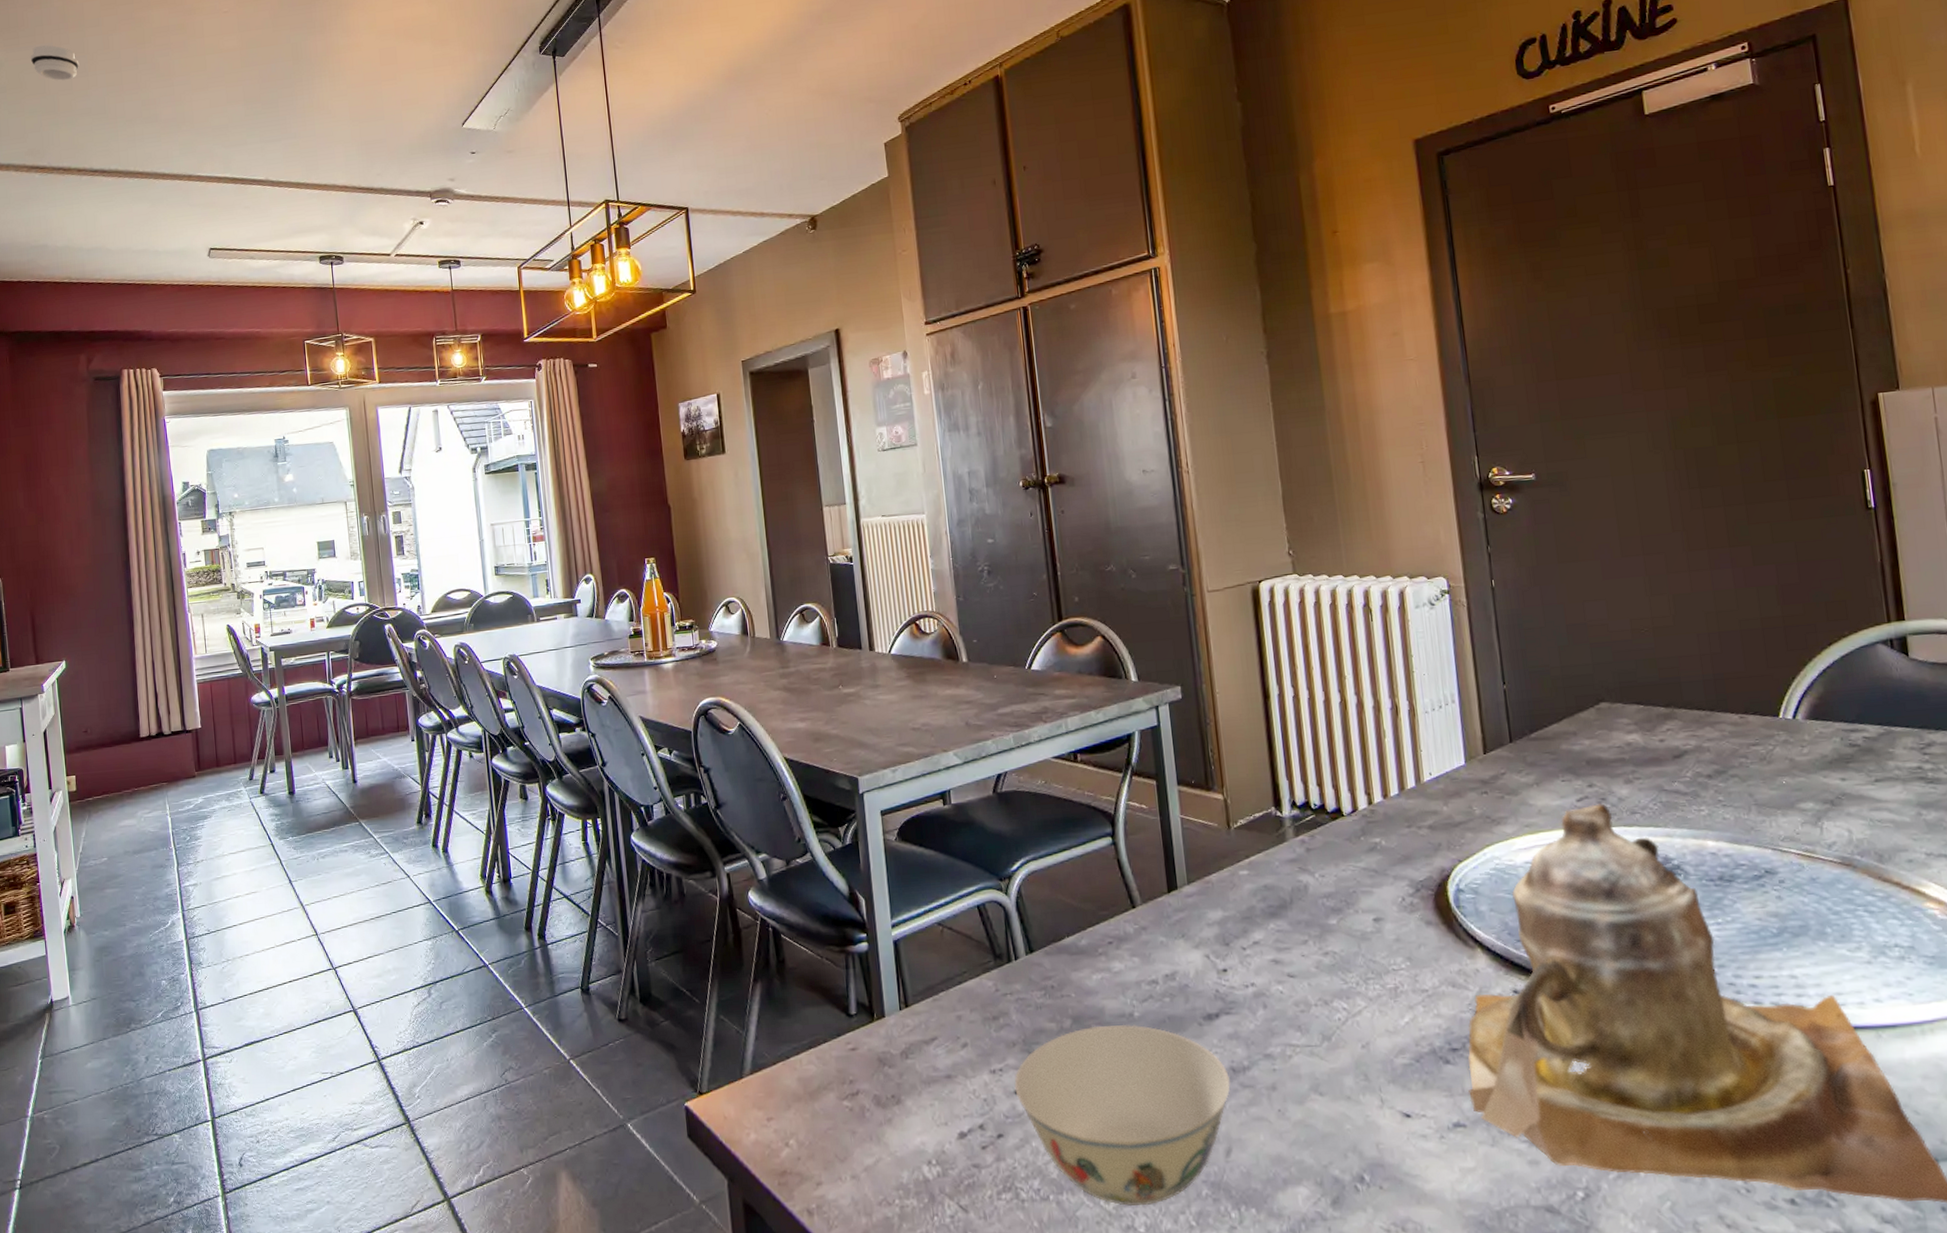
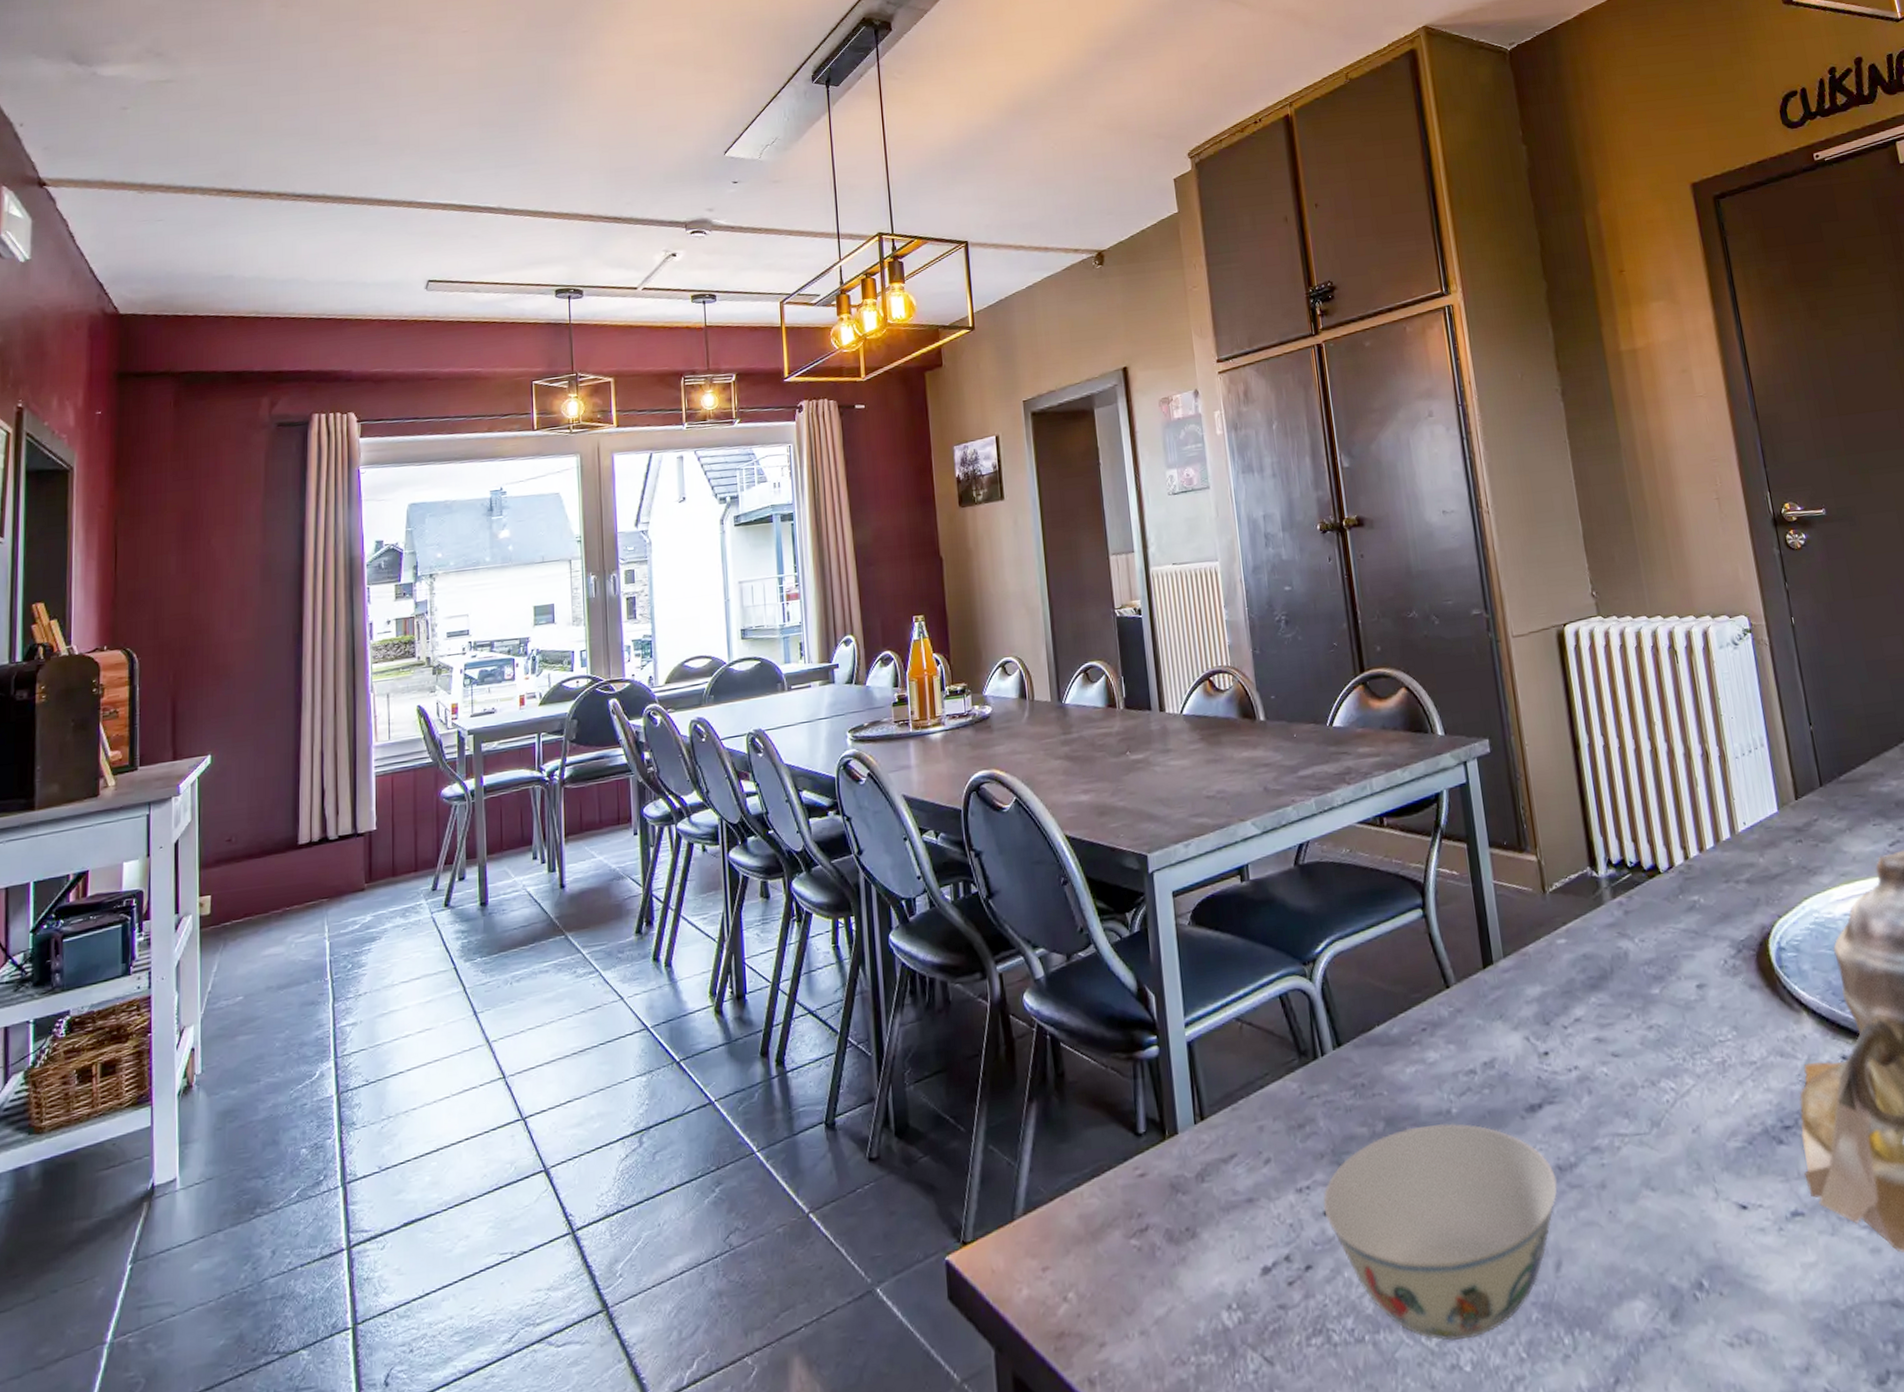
smoke detector: present [30,45,80,81] -> none [232,60,290,99]

